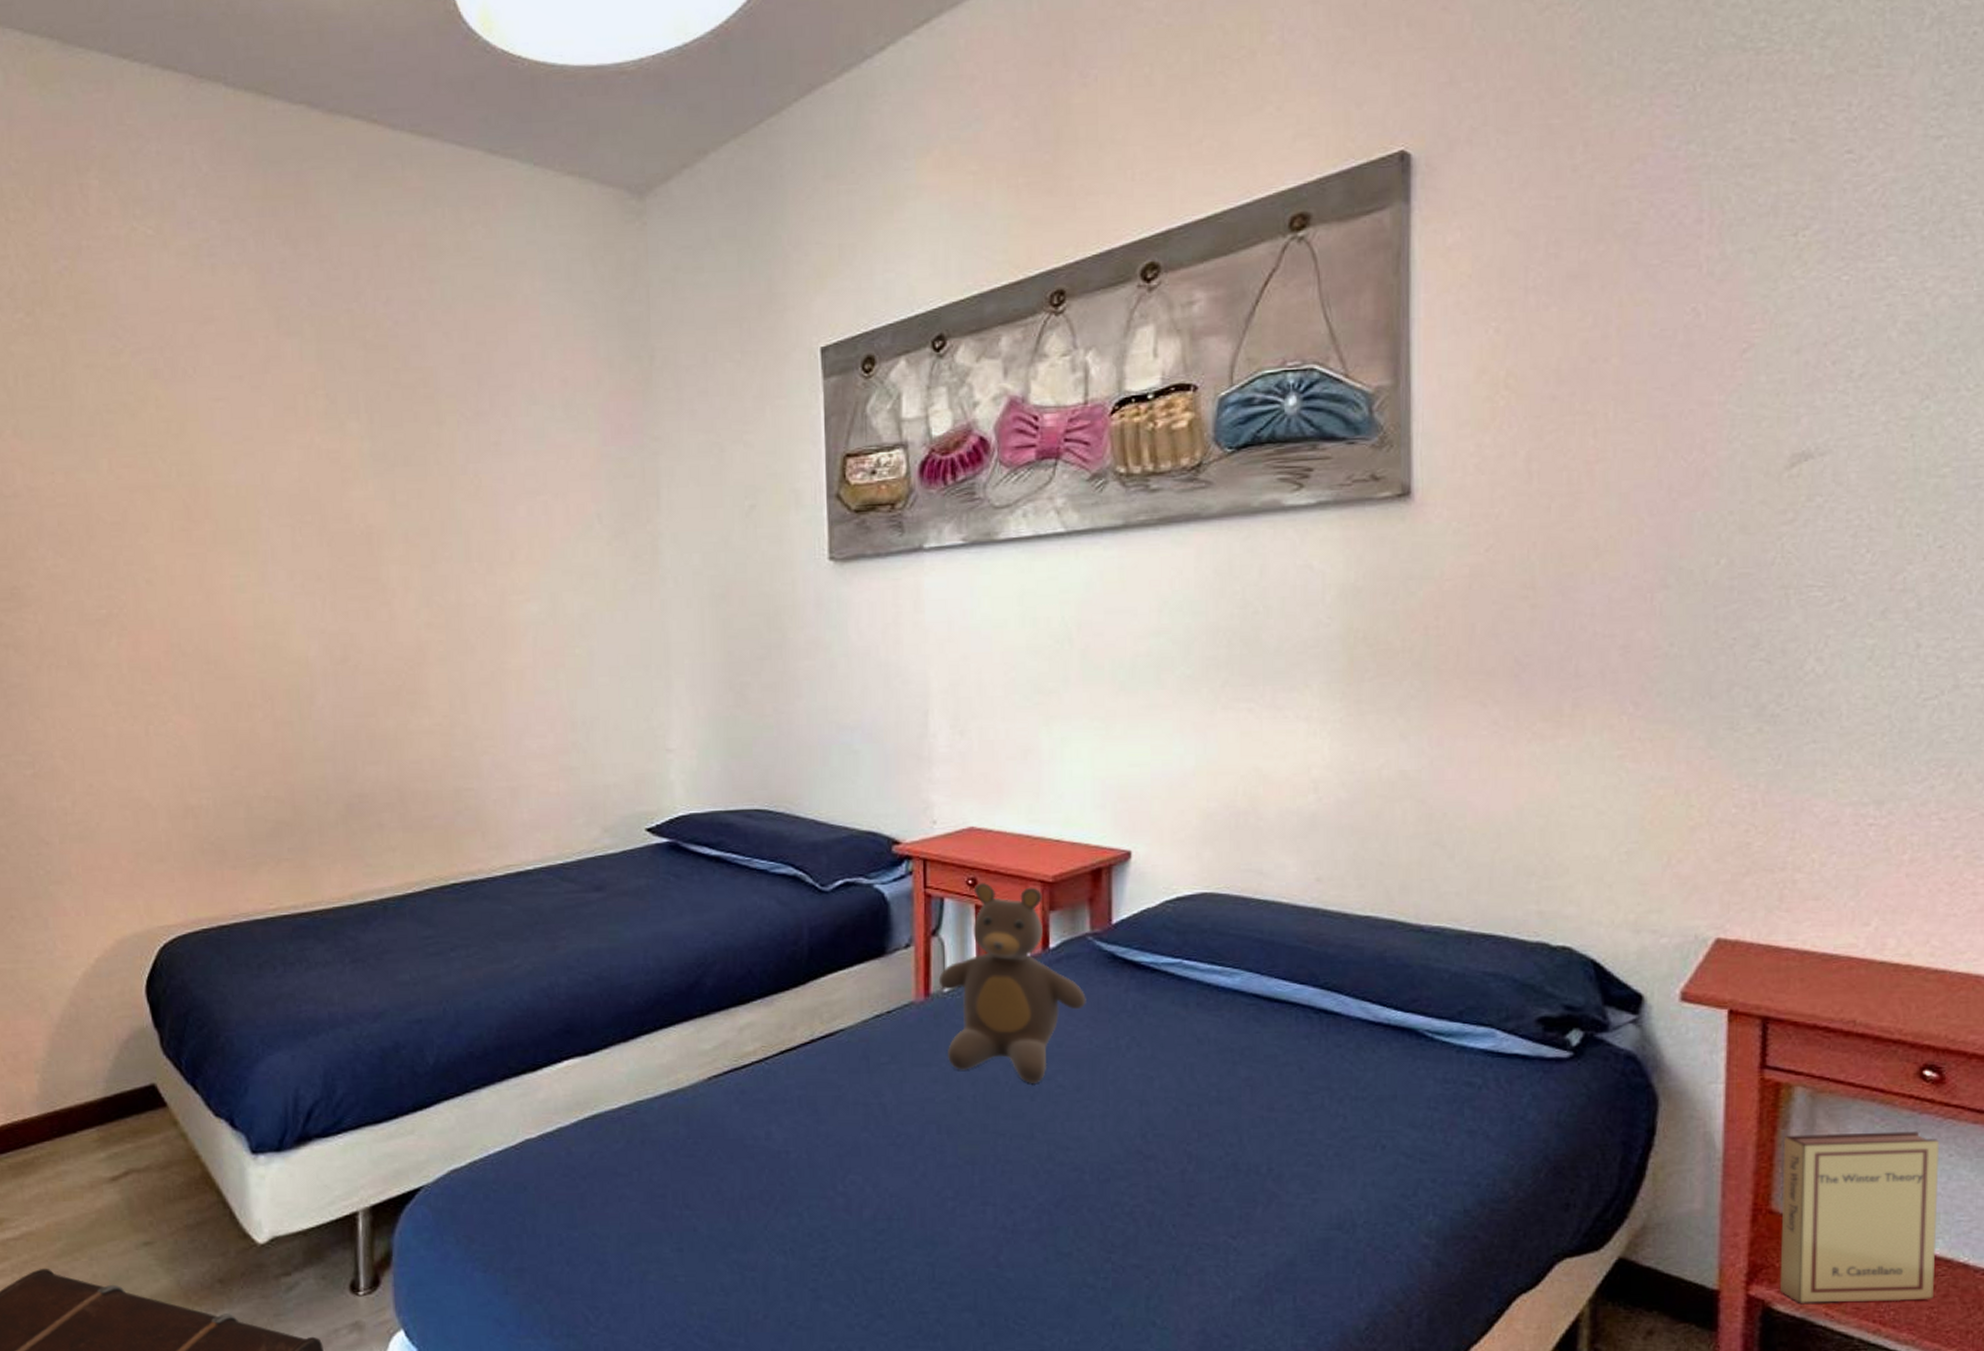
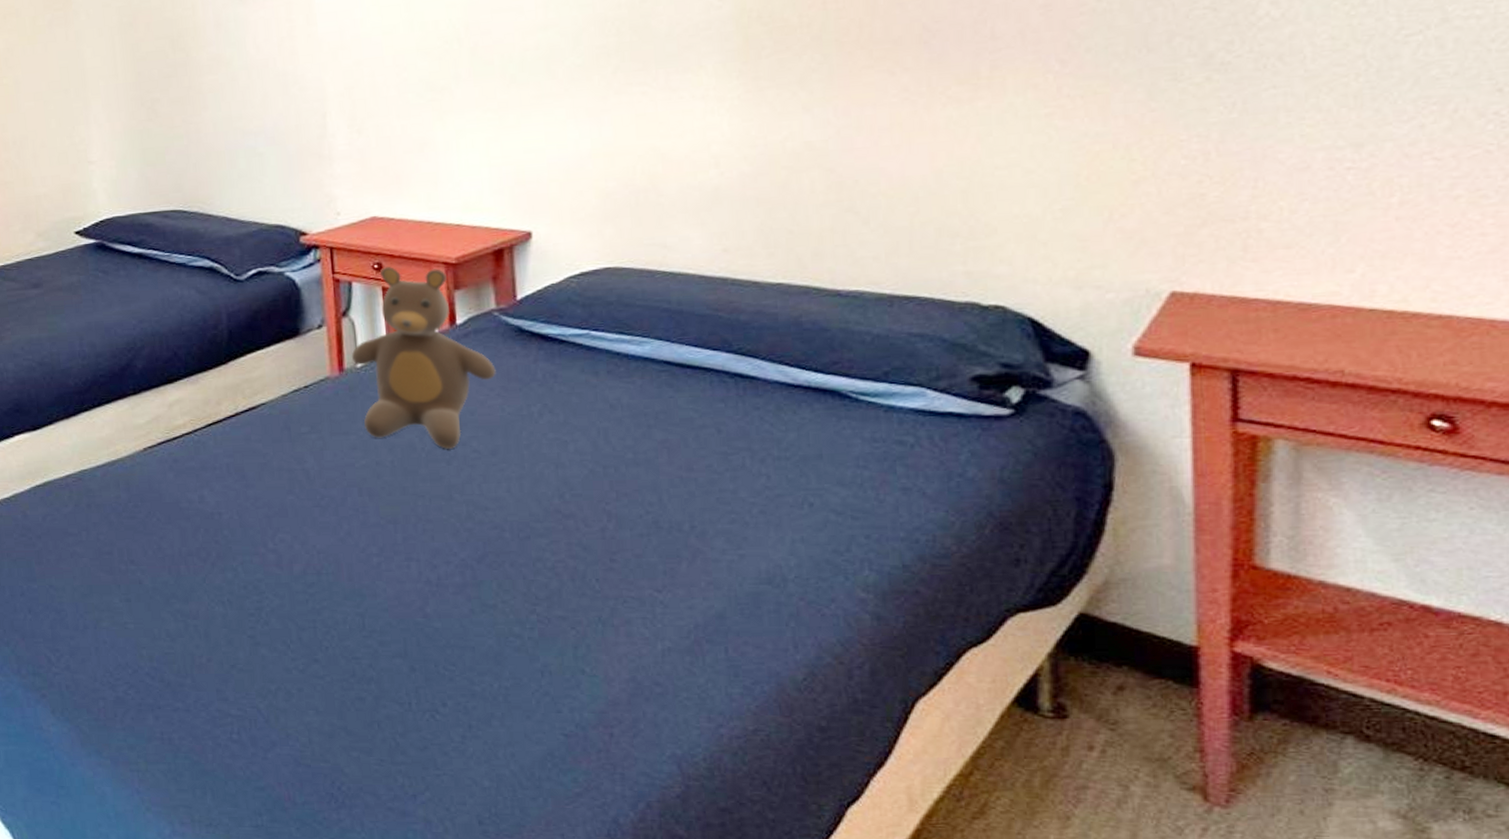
book: present [1779,1131,1939,1305] -> none [1264,483,1460,662]

